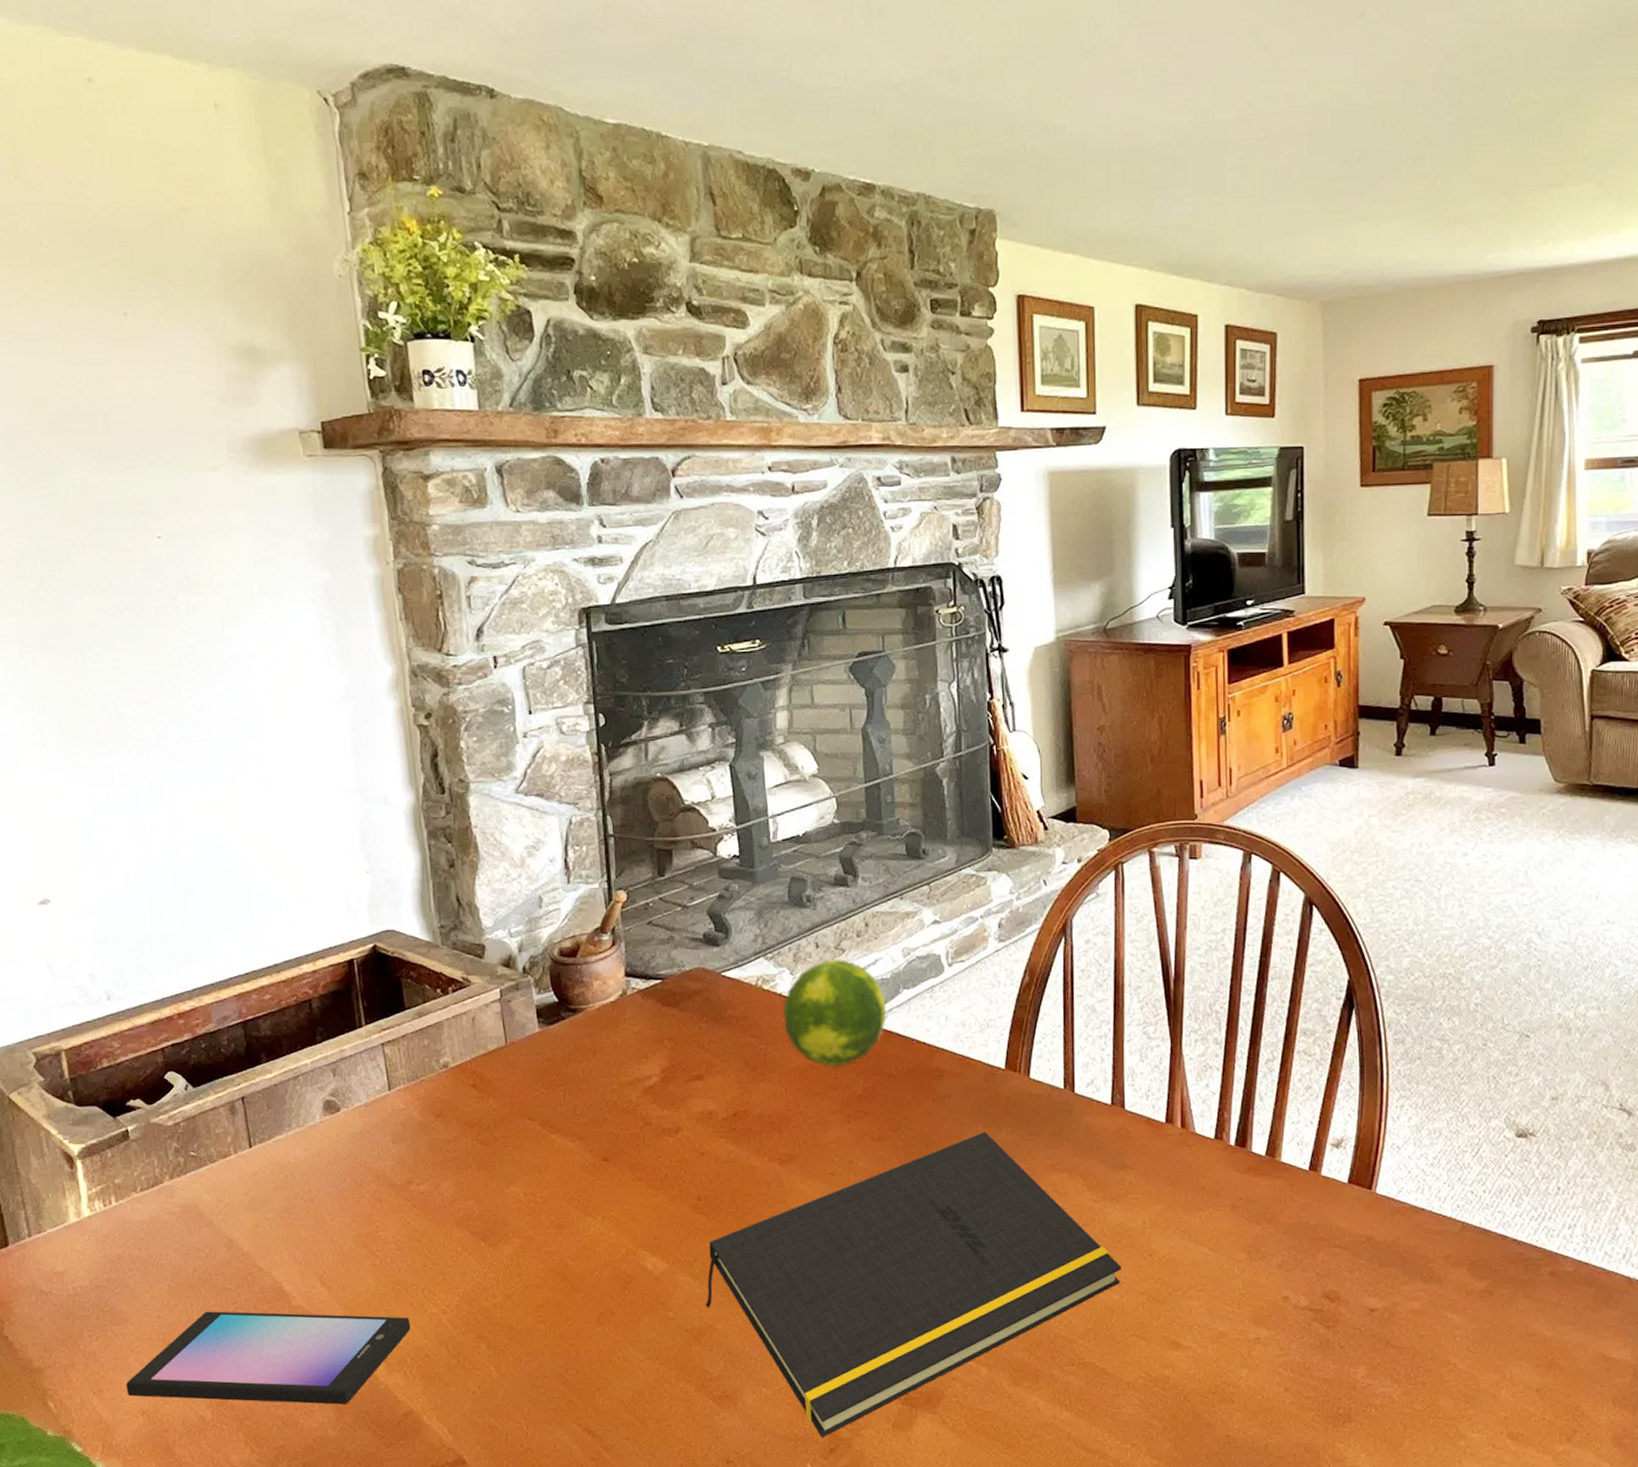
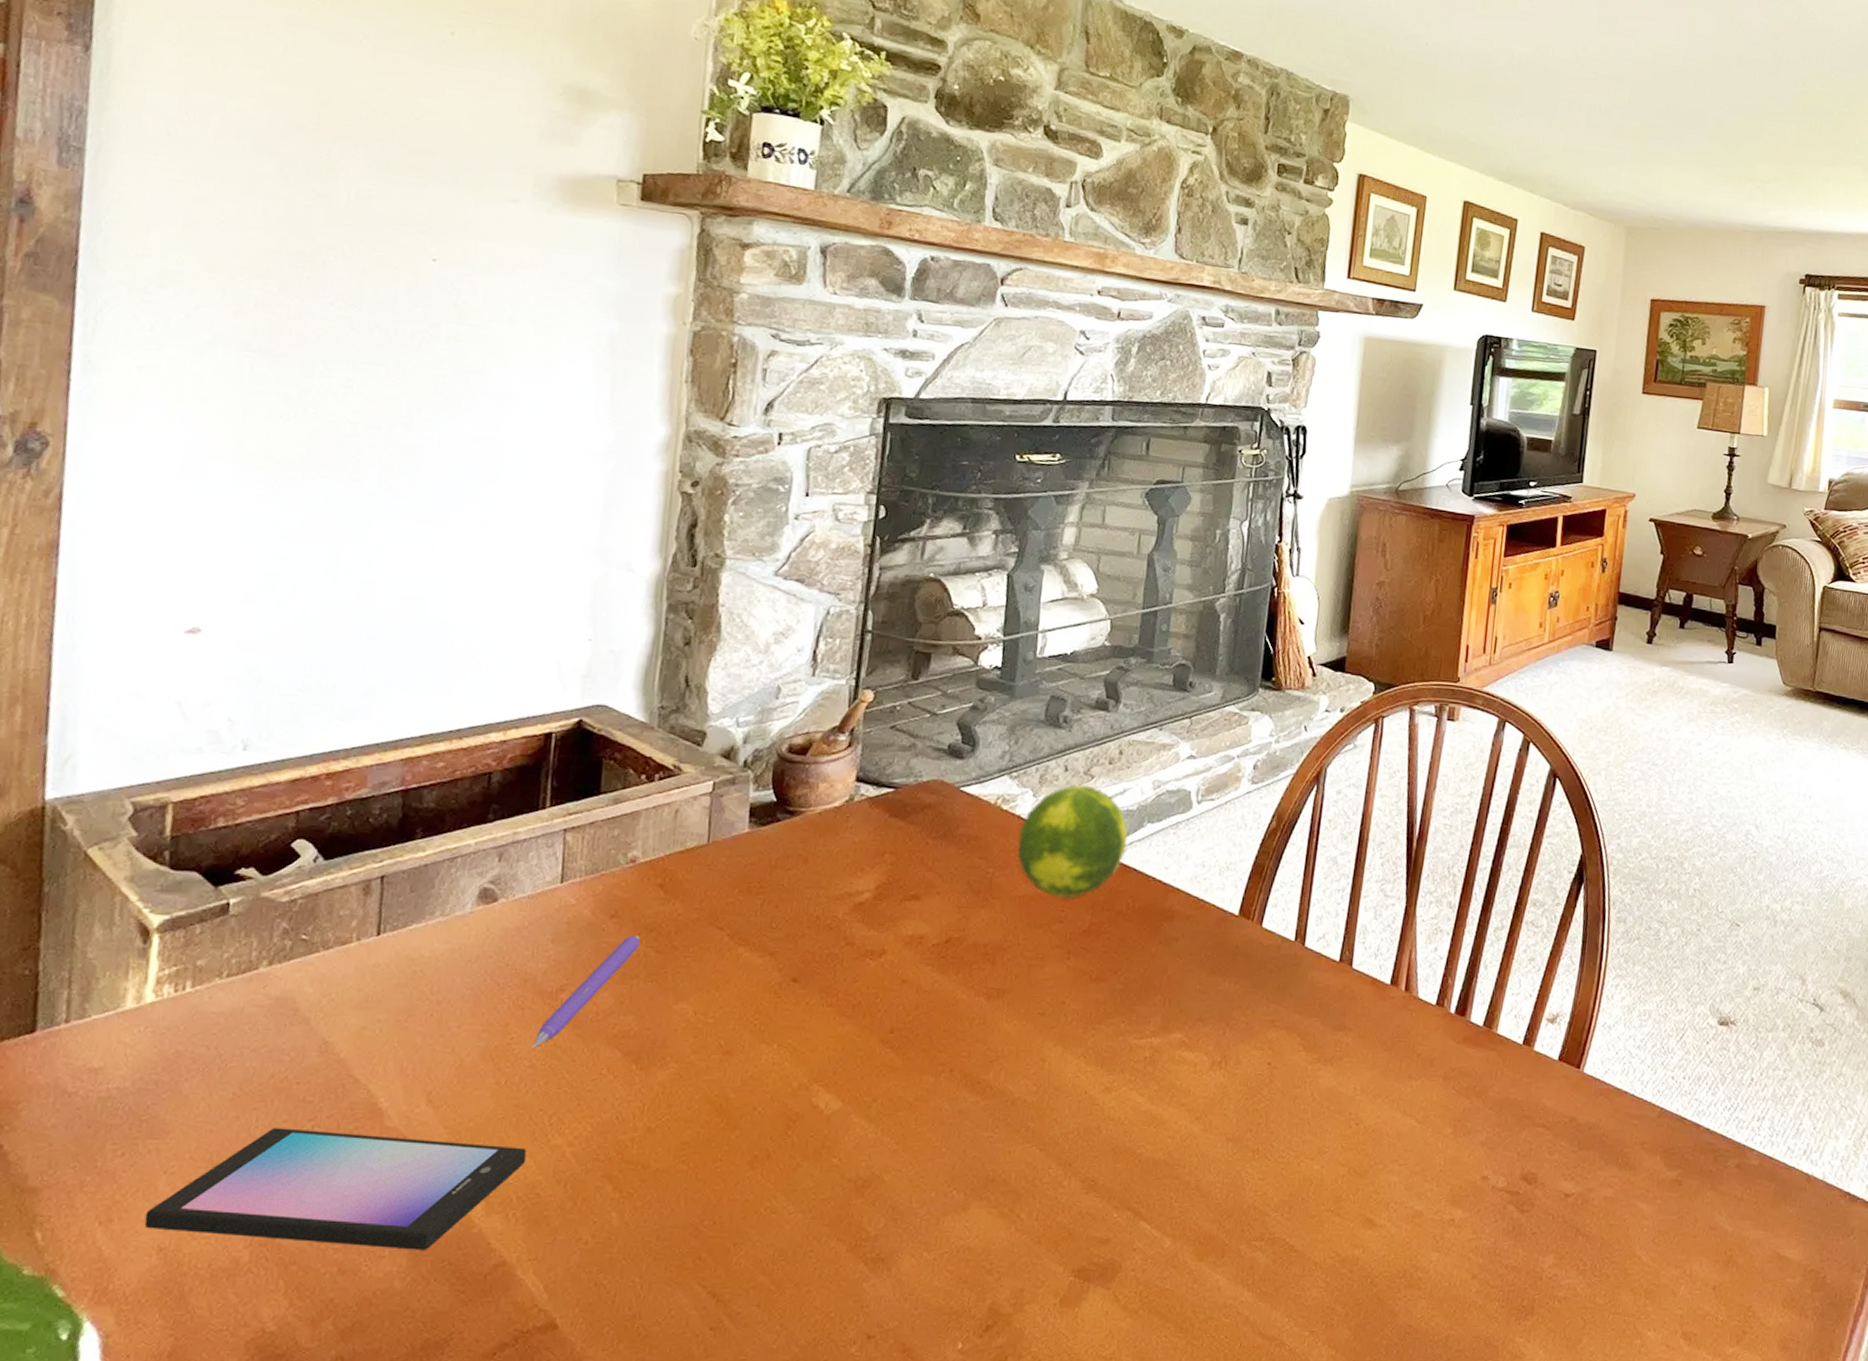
pen: none [395,1131,467,1233] -> present [531,935,641,1048]
notepad: present [706,1131,1122,1438] -> none [877,979,1327,1313]

